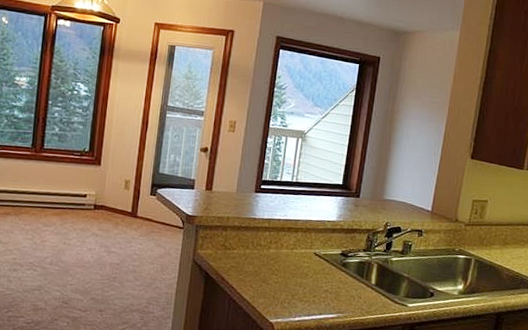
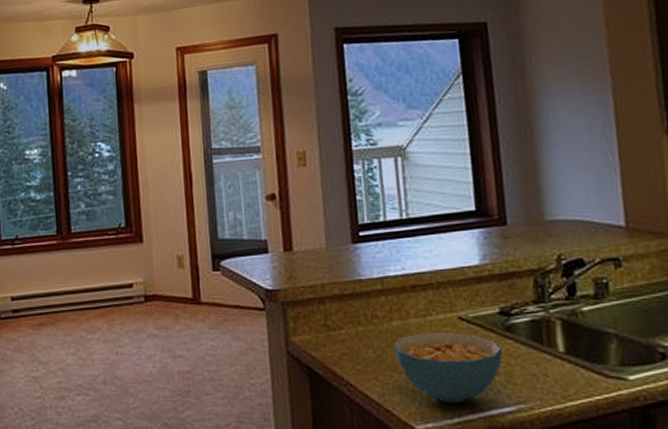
cereal bowl: none [267,259,337,308] -> present [394,331,503,403]

